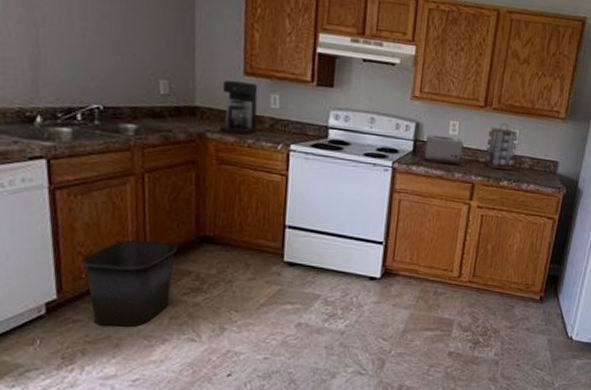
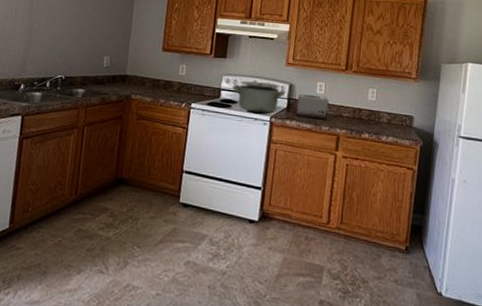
waste bin: present [80,239,178,328] -> none [30,180,100,258]
coffee maker: present [218,80,258,135] -> none [140,55,172,96]
saucepan: none [343,117,411,158] -> present [232,81,286,113]
spice rack: present [484,122,518,171] -> none [347,83,376,124]

